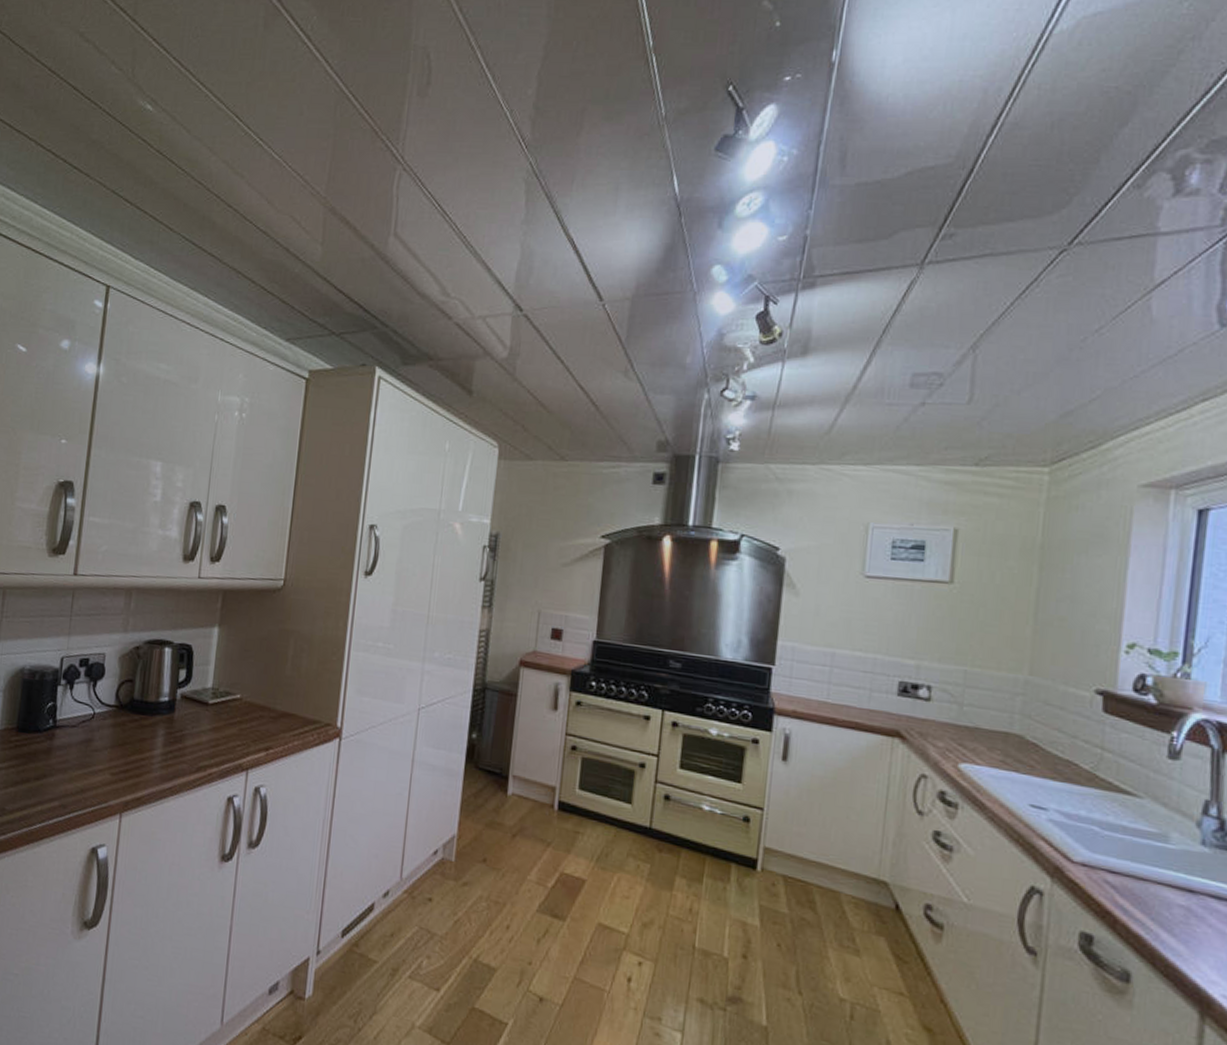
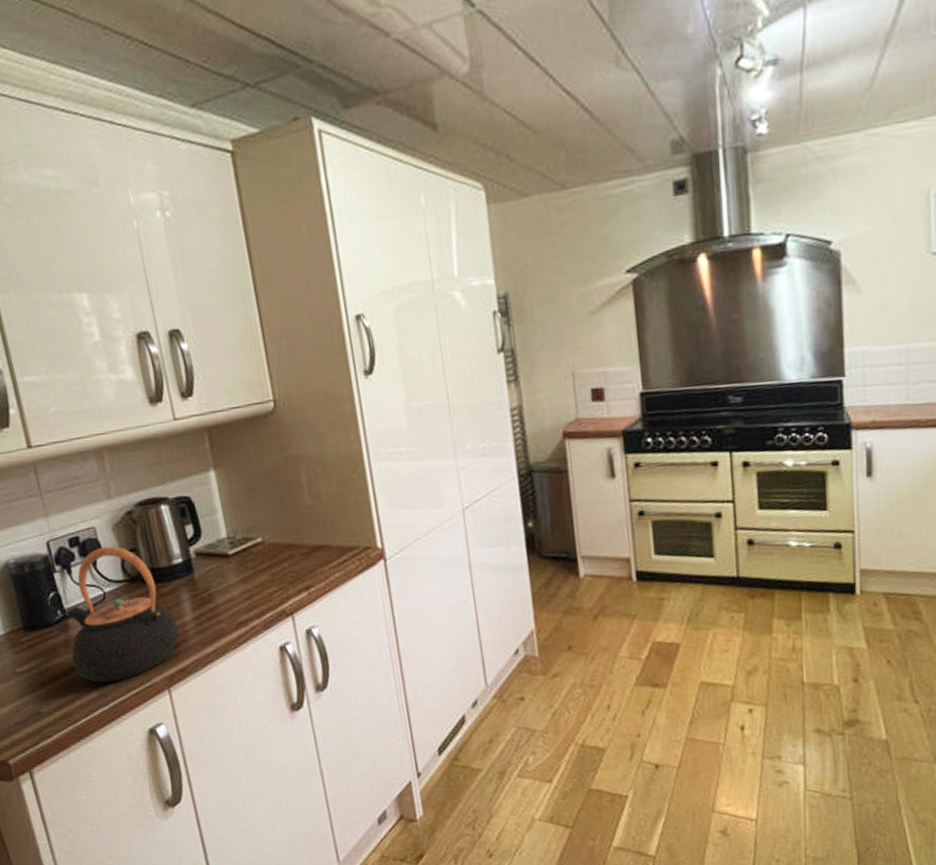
teapot: none [46,672,146,796] -> present [66,546,179,683]

